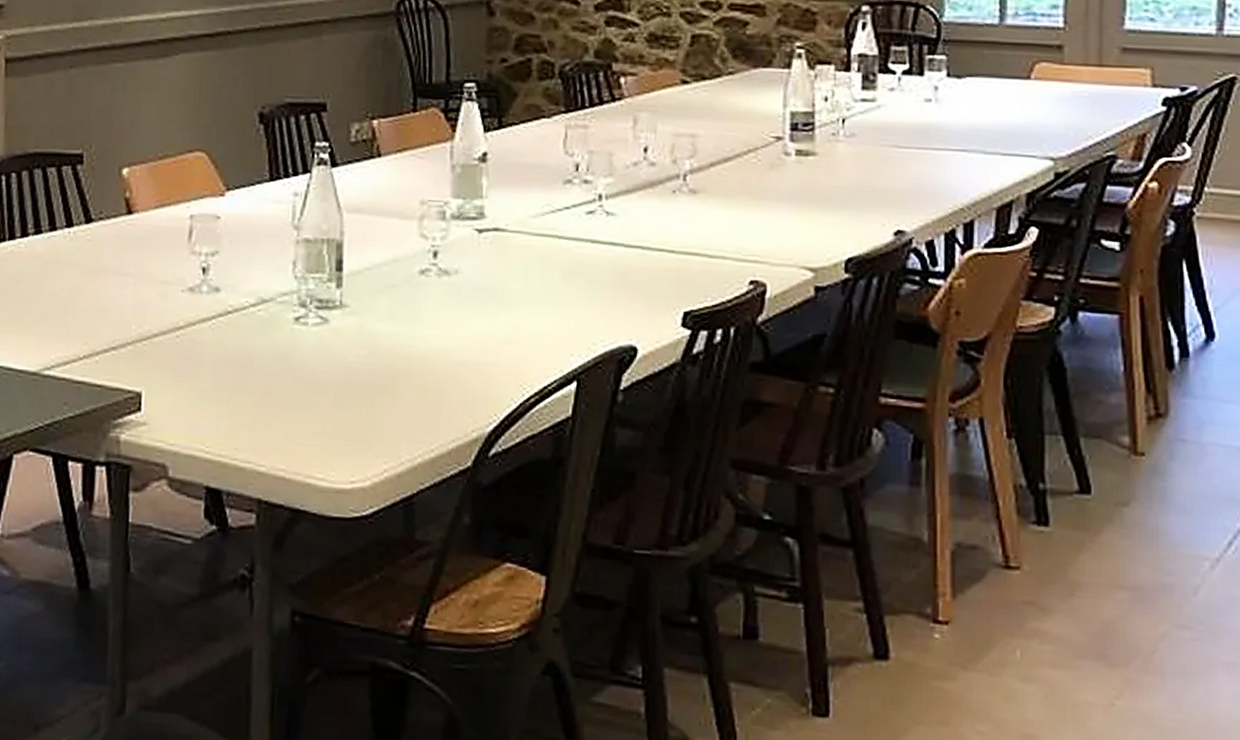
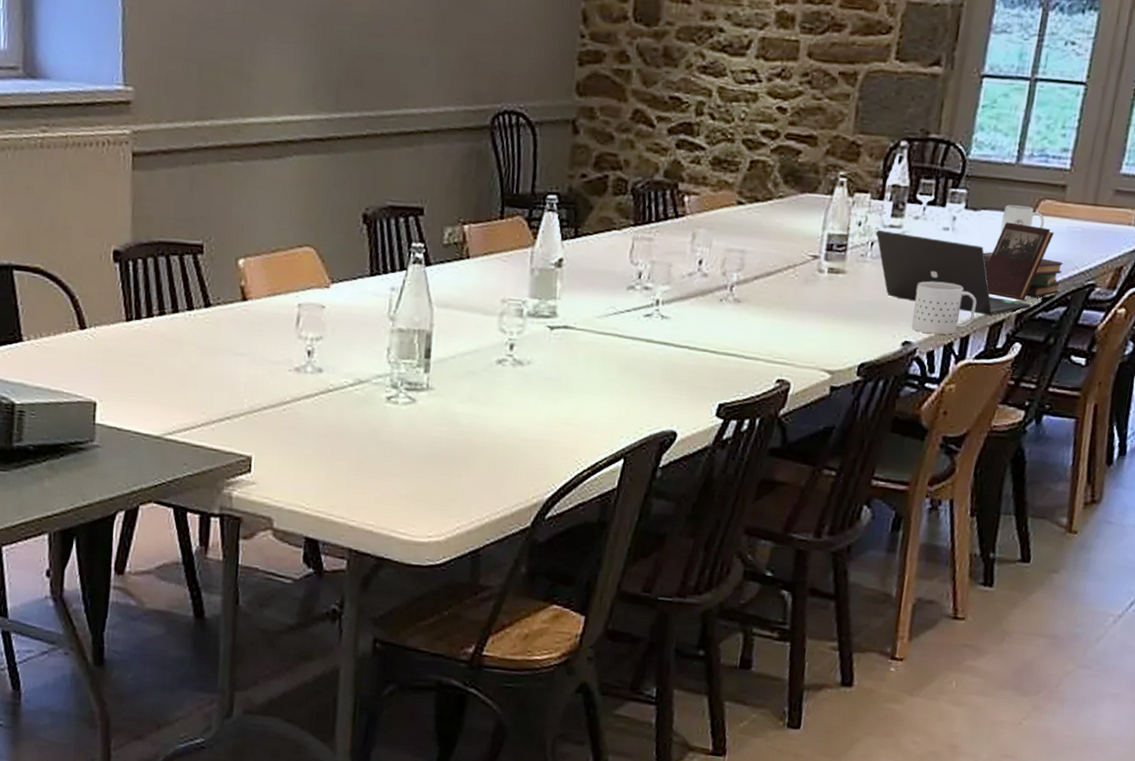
laptop: none [846,104,1043,196] -> present [876,229,1032,315]
mug: none [903,160,976,222] -> present [912,281,977,335]
book: none [976,89,1075,178] -> present [983,222,1064,301]
mug: none [993,70,1043,103] -> present [1000,205,1044,234]

